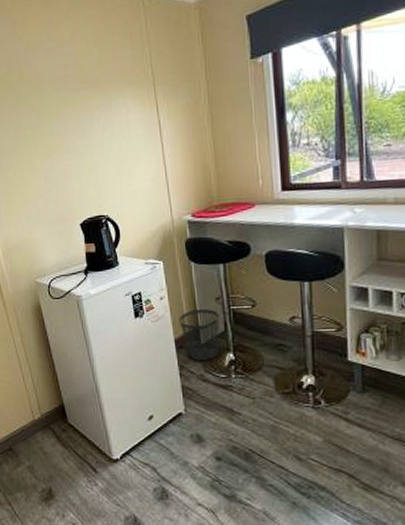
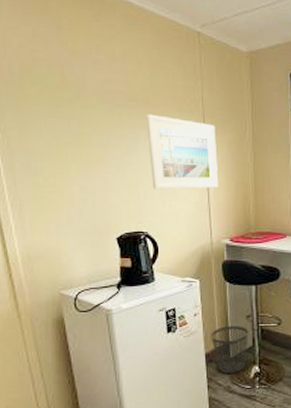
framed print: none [97,91,176,170] -> present [145,114,219,190]

